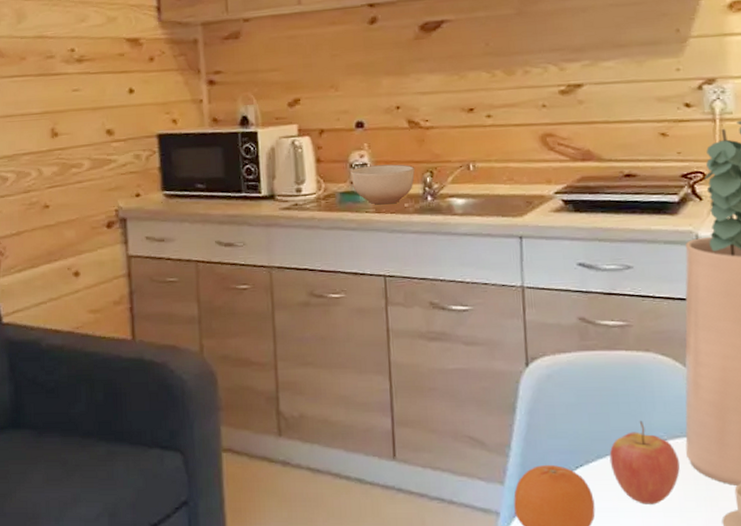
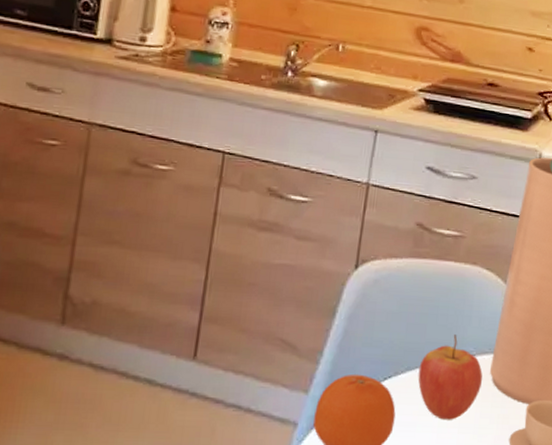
bowl: present [350,164,416,205] -> none [207,25,281,73]

